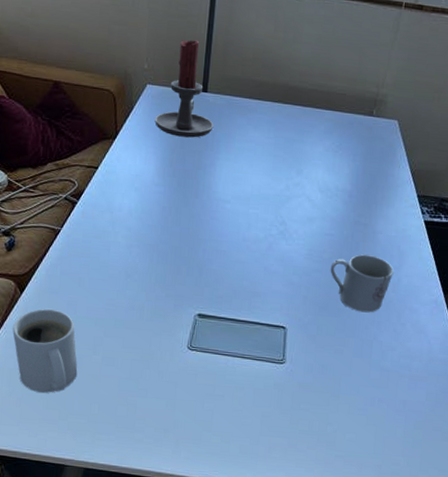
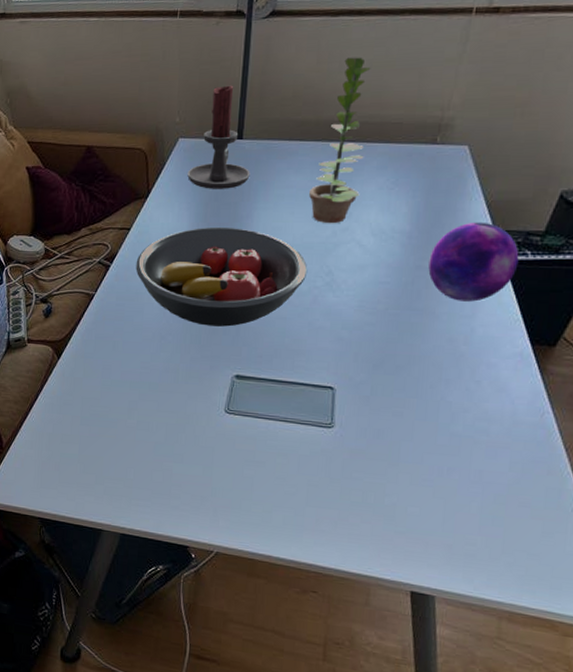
mug: present [13,309,78,393] -> none [51,374,113,457]
fruit bowl: none [103,172,264,268] -> present [136,228,308,327]
plant: none [266,30,320,179] -> present [309,57,371,224]
mug: present [330,254,394,313] -> none [386,303,465,370]
decorative orb: none [365,186,436,255] -> present [428,222,519,302]

